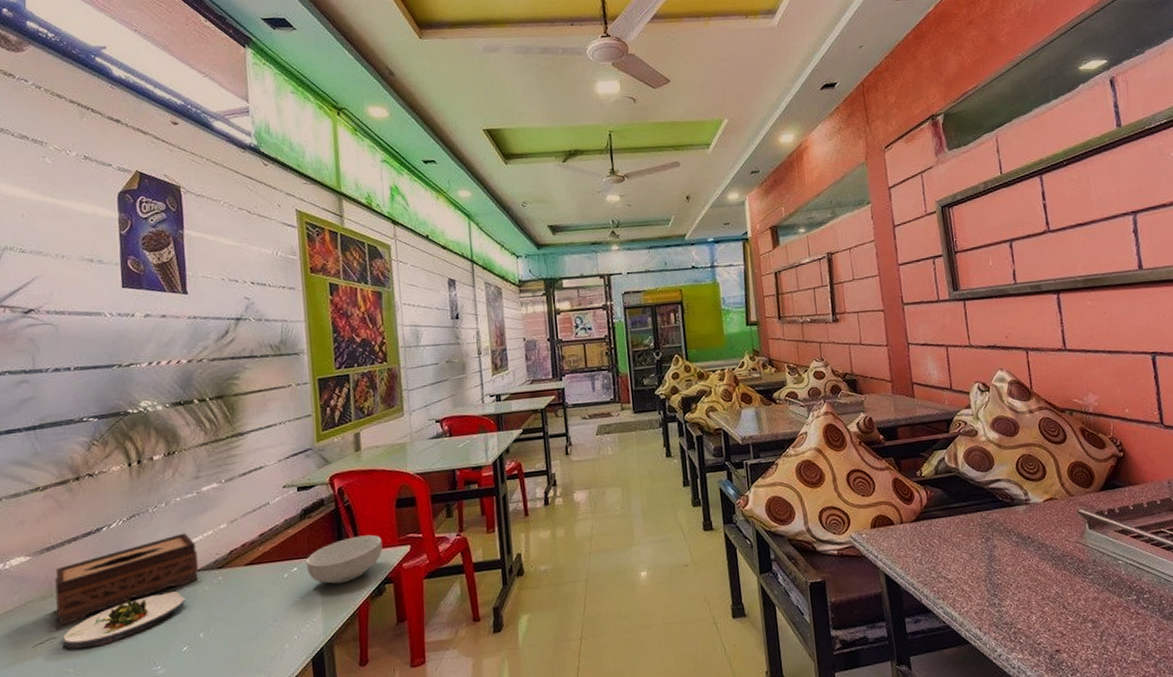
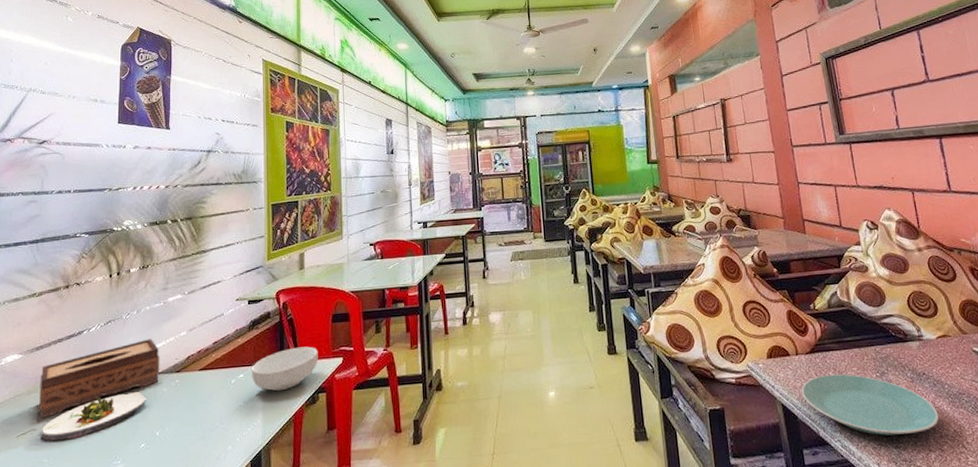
plate: none [905,541,1042,601] -> present [801,374,939,436]

